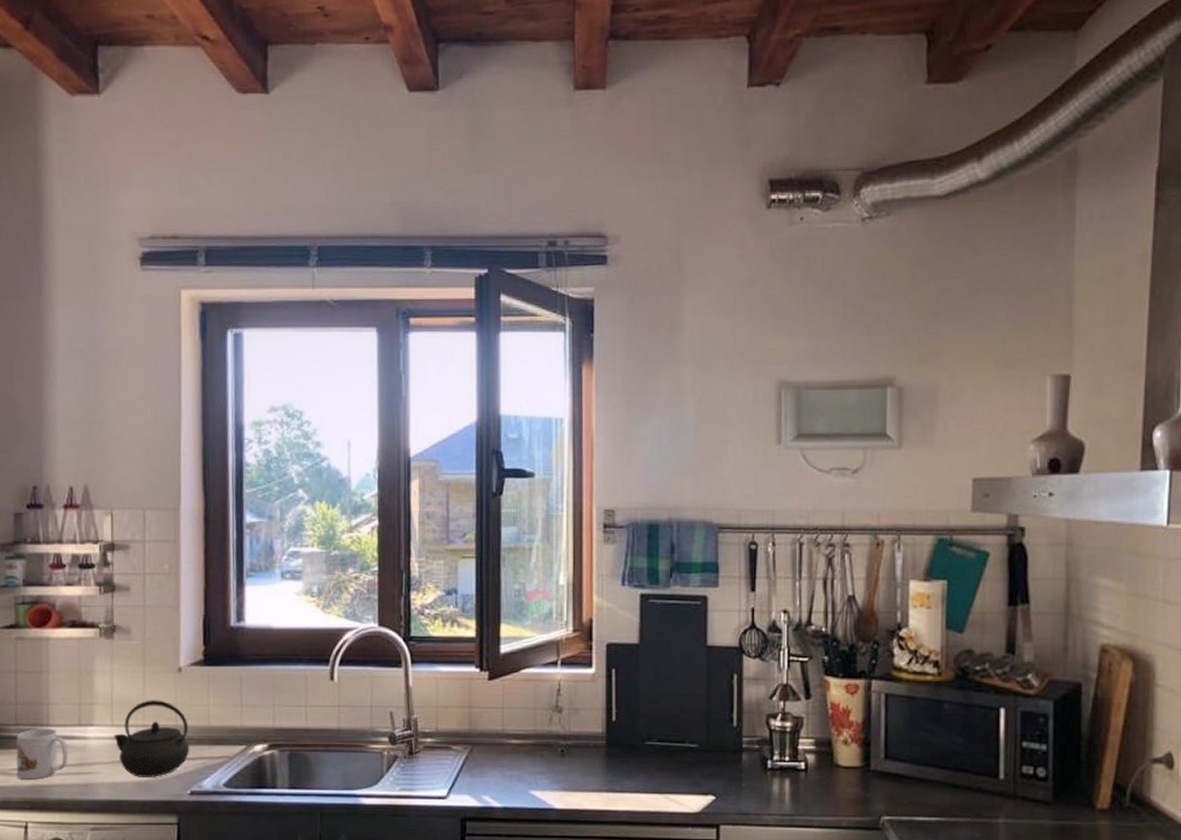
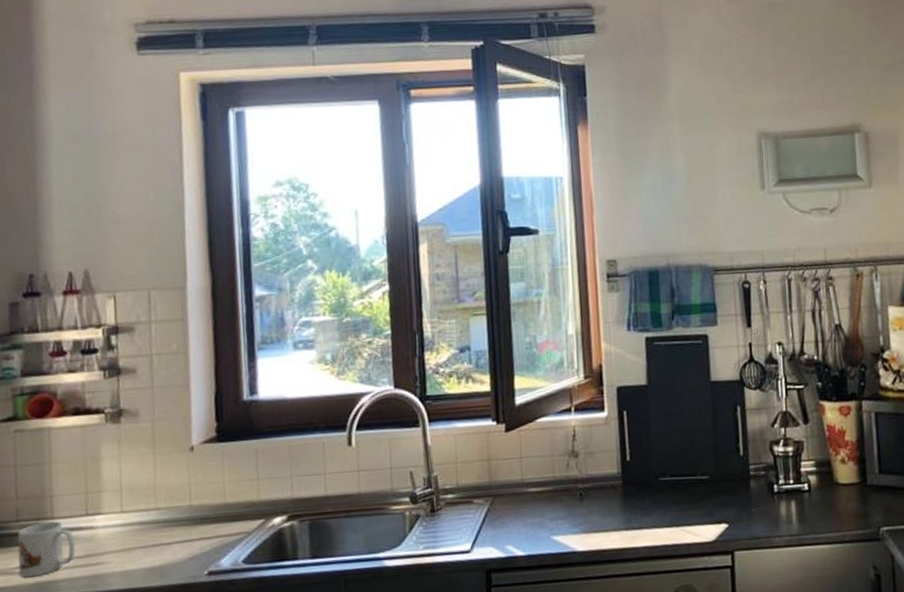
kettle: present [114,700,190,777] -> none [124,481,206,563]

